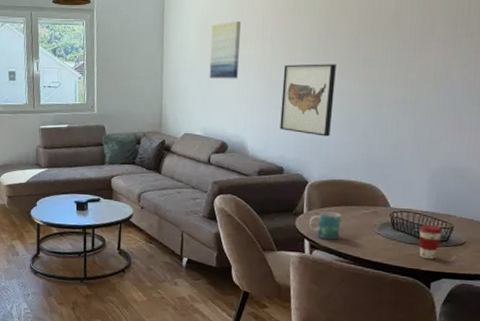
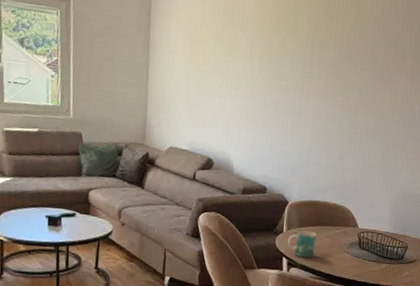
wall art: present [209,21,241,79] -> none [197,32,231,94]
wall art: present [280,63,336,137] -> none [264,83,319,159]
coffee cup: present [419,225,443,260] -> none [380,244,399,276]

